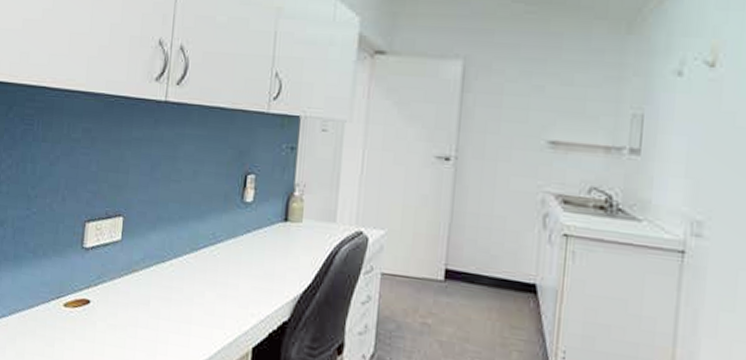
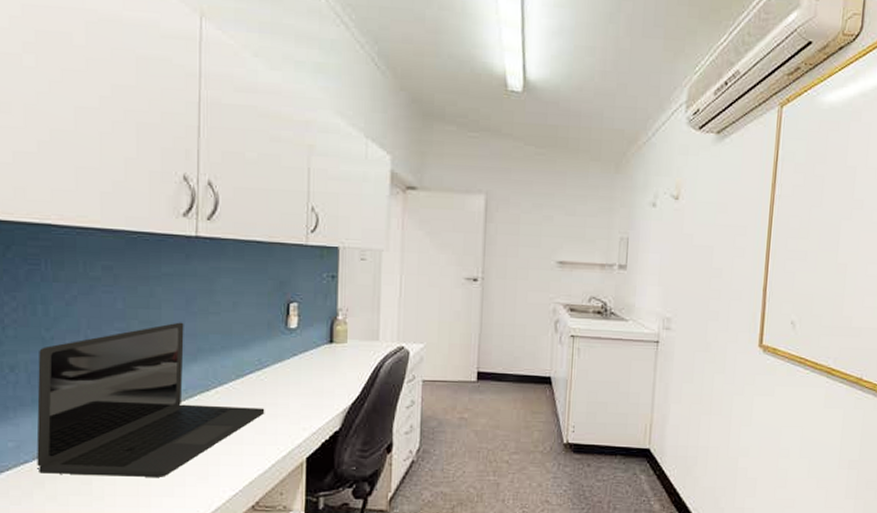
laptop: none [12,188,215,349] -> present [36,322,265,477]

